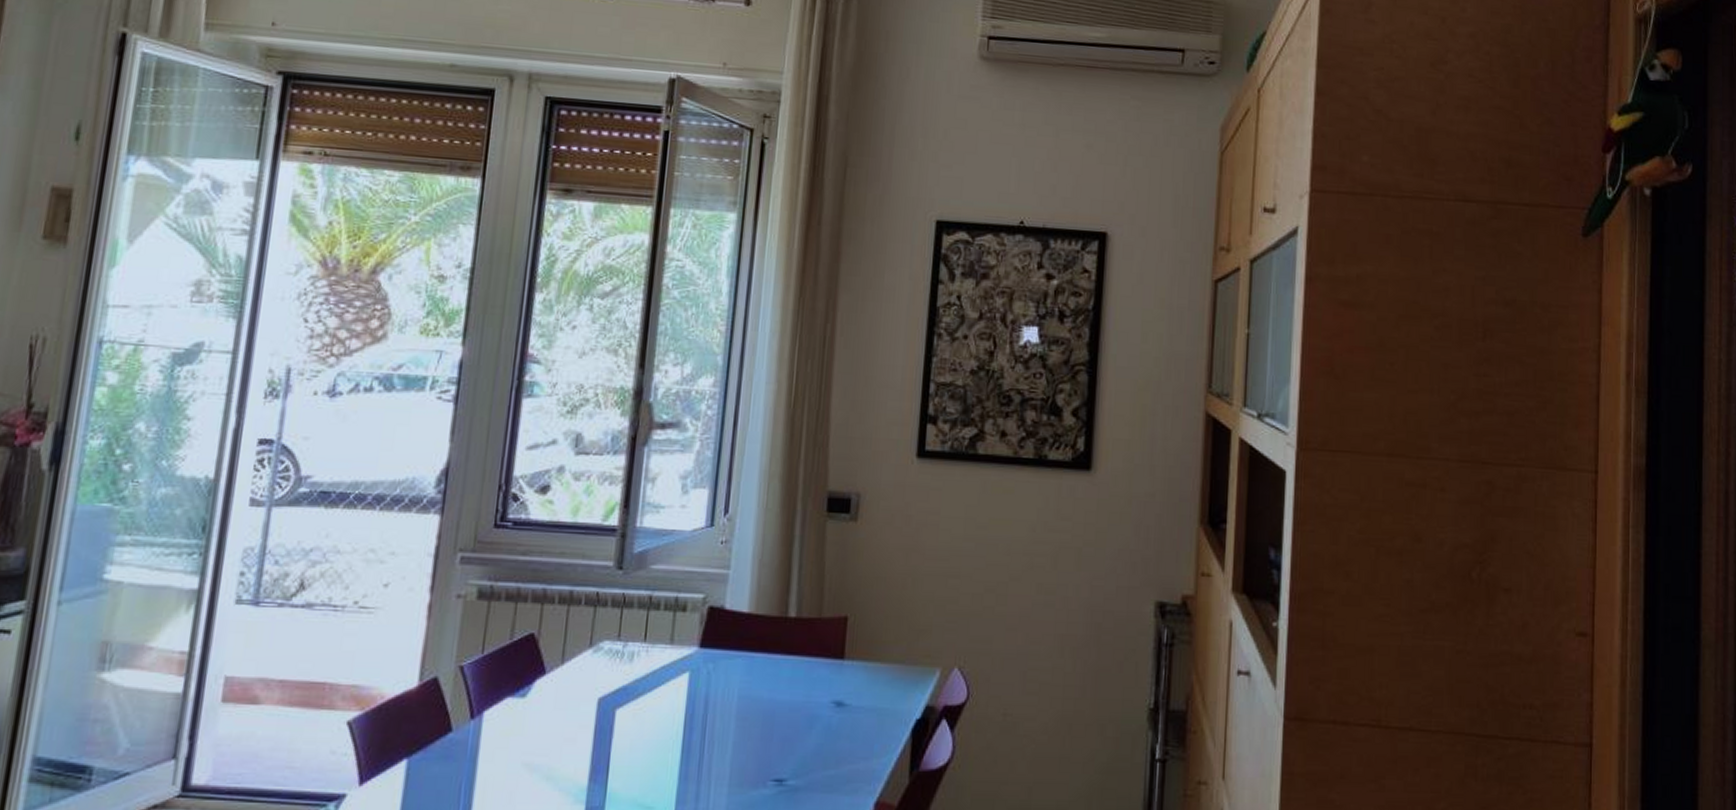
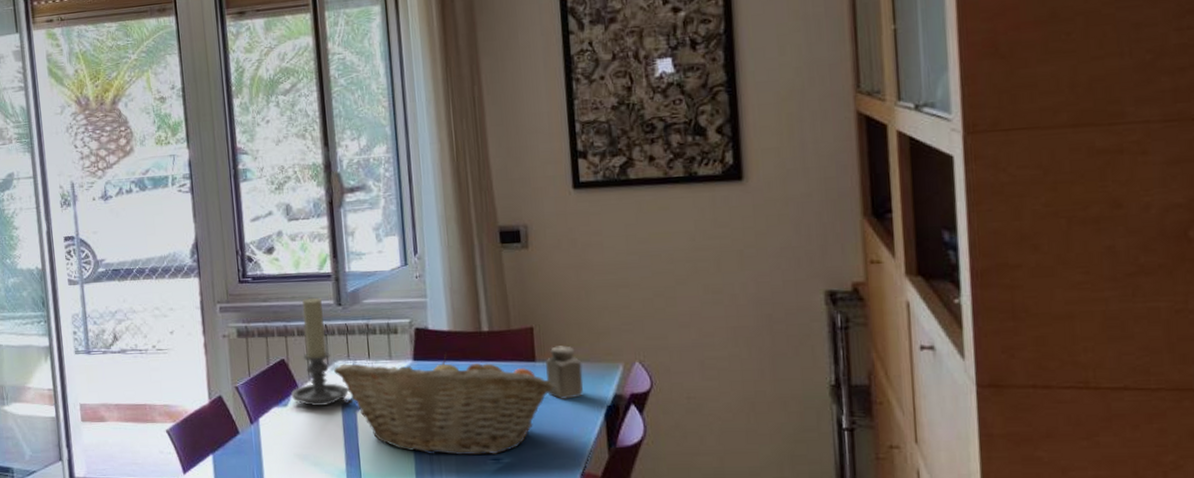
candle holder: none [534,555,617,701] -> present [291,297,355,407]
fruit basket: none [597,641,861,775] -> present [334,353,555,456]
salt shaker: none [852,642,896,710] -> present [546,345,584,401]

